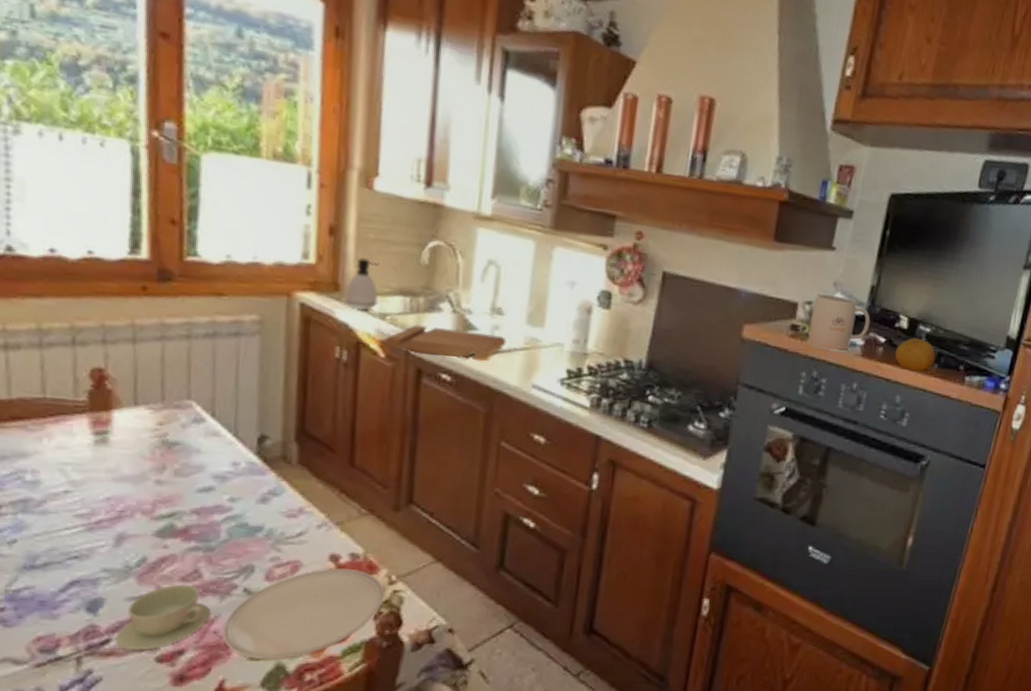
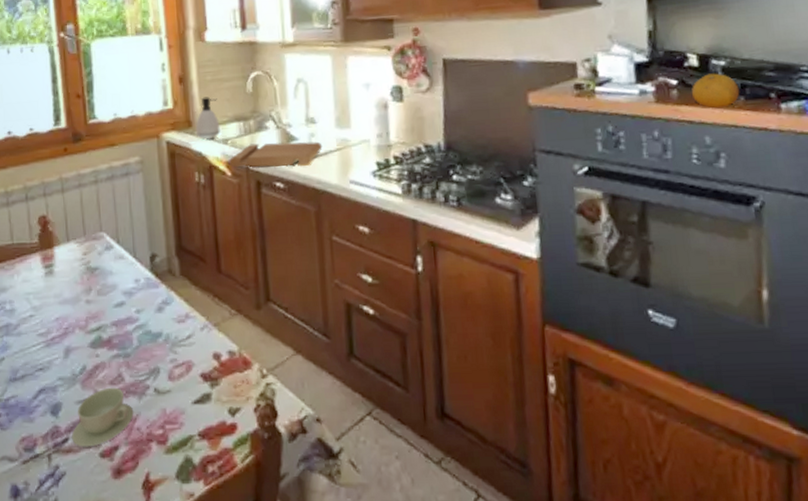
plate: present [222,568,385,660] -> none [143,365,260,454]
mug: present [808,294,871,351] -> none [592,47,657,102]

